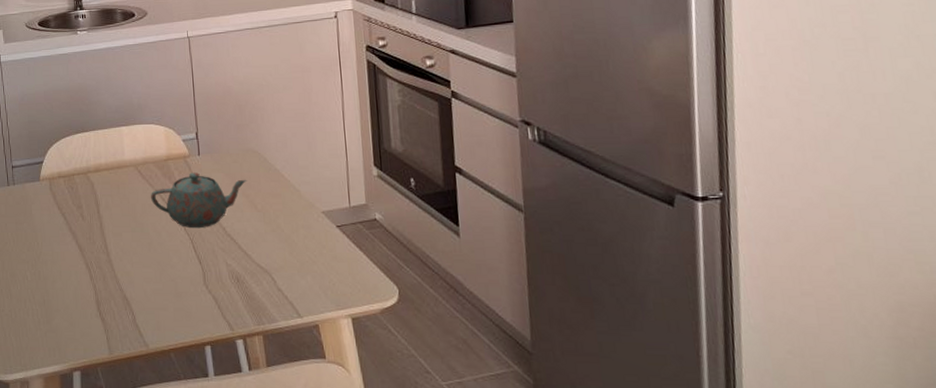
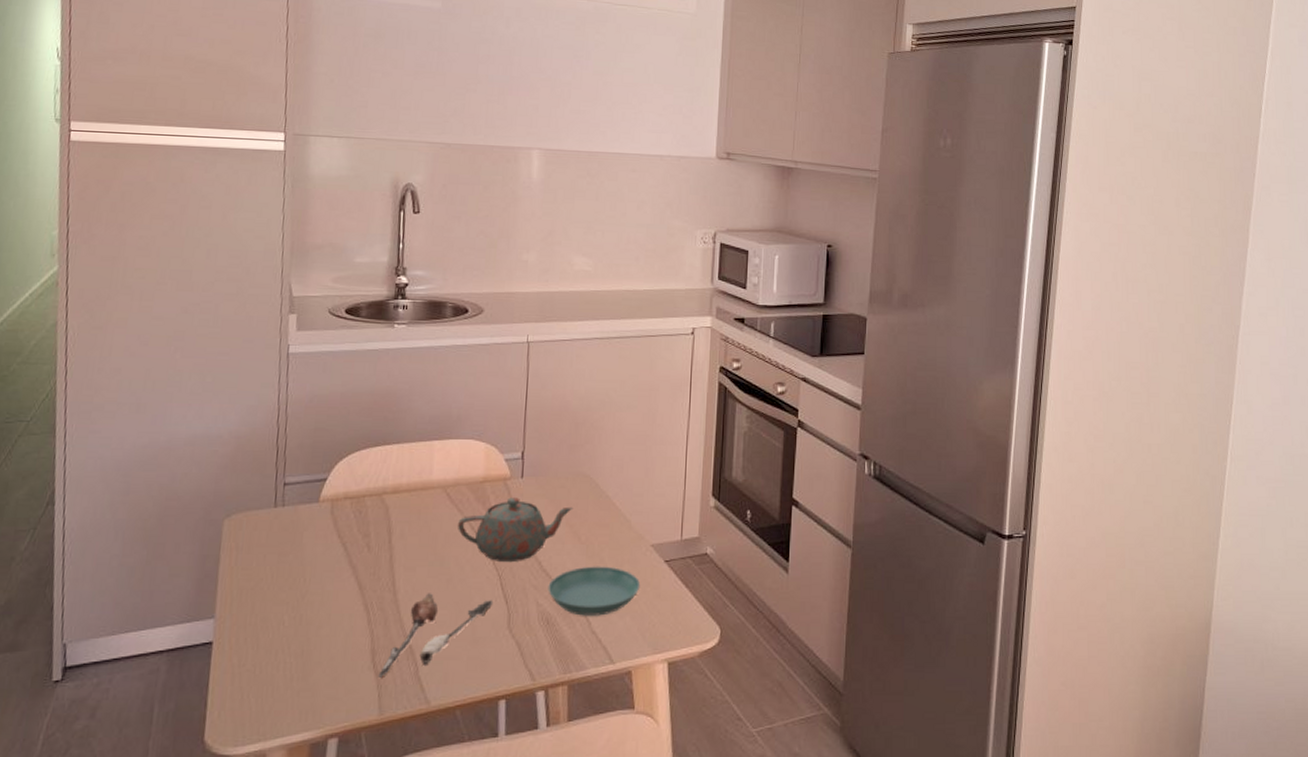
spoon: none [104,254,189,325] -> present [378,593,494,679]
saucer: none [234,231,317,275] -> present [548,566,641,616]

